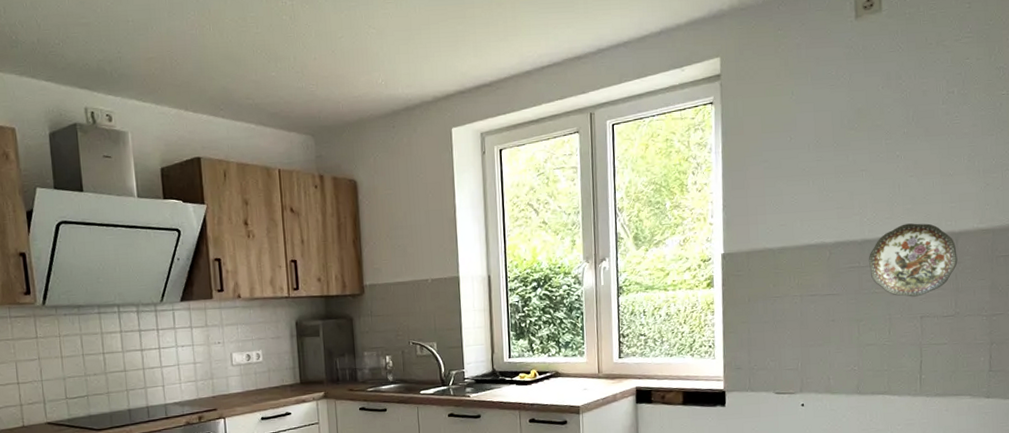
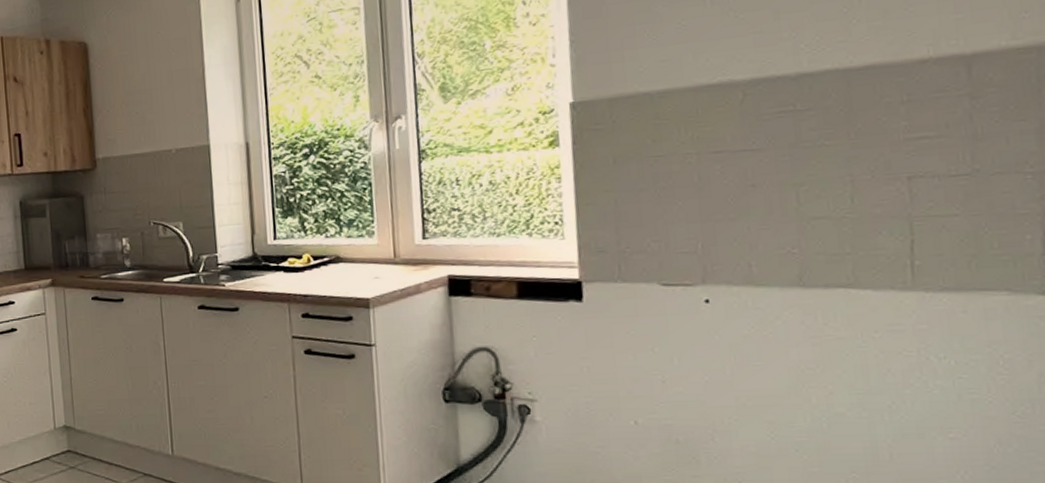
decorative plate: present [868,223,958,297] -> none [809,45,973,150]

